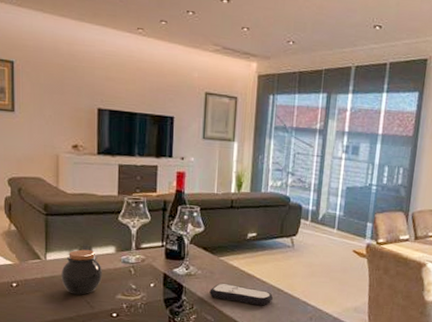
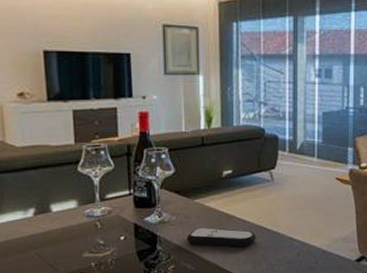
jar: present [61,249,102,295] -> none [16,207,65,258]

